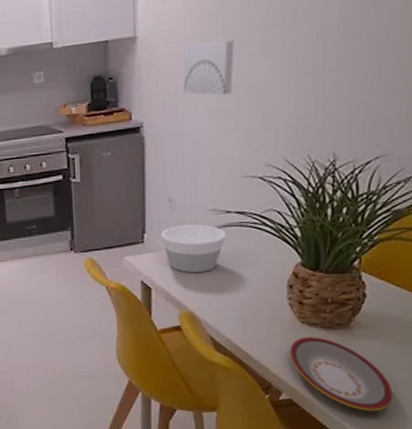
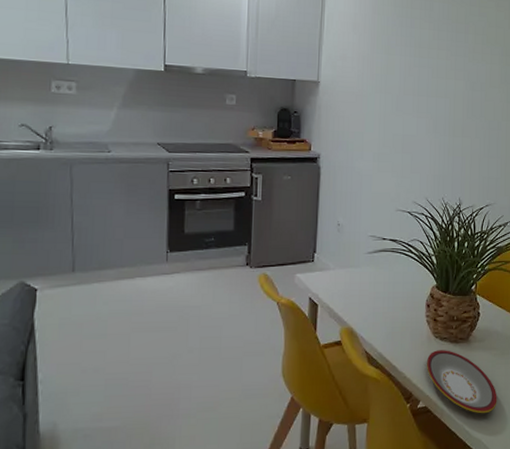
bowl: present [161,224,226,273] -> none [329,248,382,291]
wall art: present [183,40,235,96] -> none [354,96,394,142]

